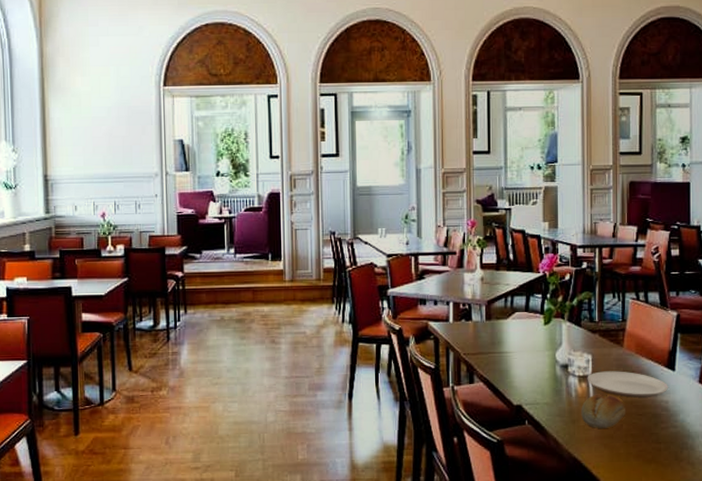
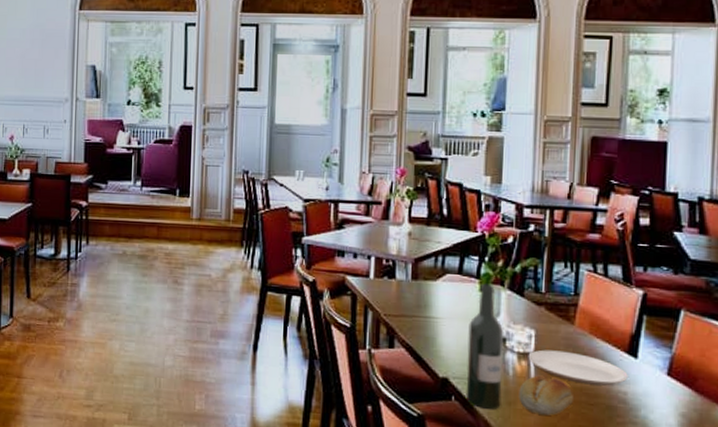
wine bottle: none [536,317,567,428] -> present [465,283,504,409]

